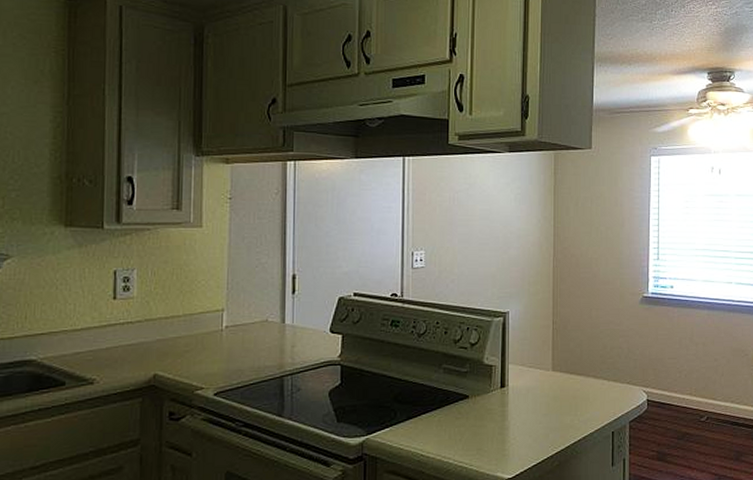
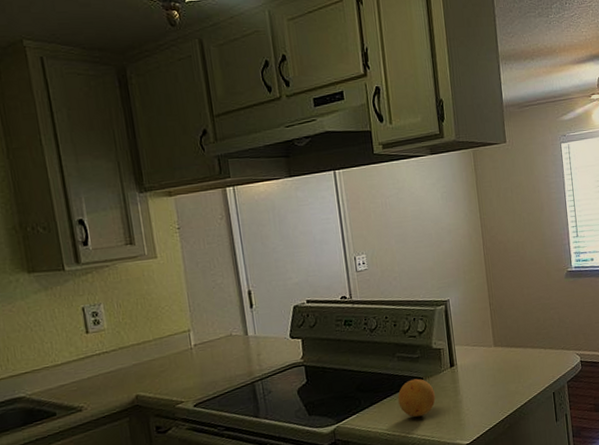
fruit: none [438,396,479,440] -> present [398,378,436,418]

